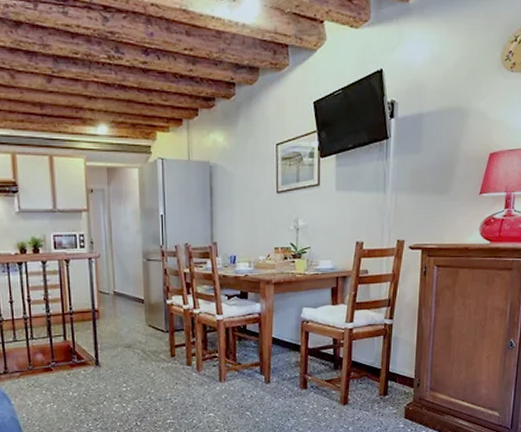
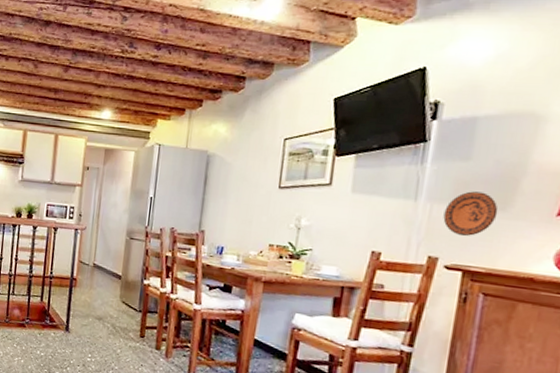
decorative plate: none [405,180,442,220] -> present [443,191,499,237]

